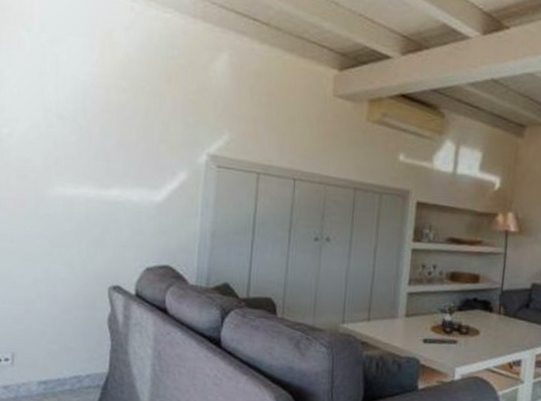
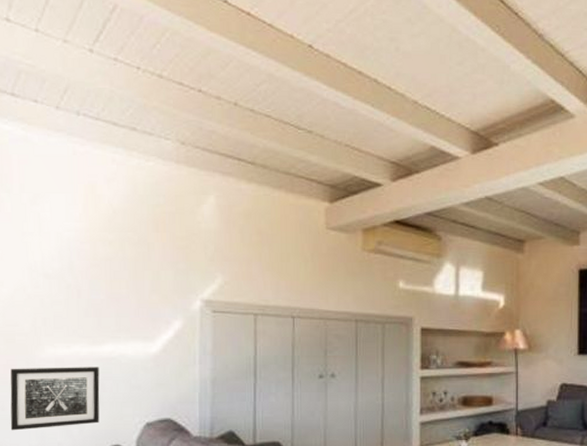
wall art: none [17,203,105,264] -> present [10,367,100,431]

